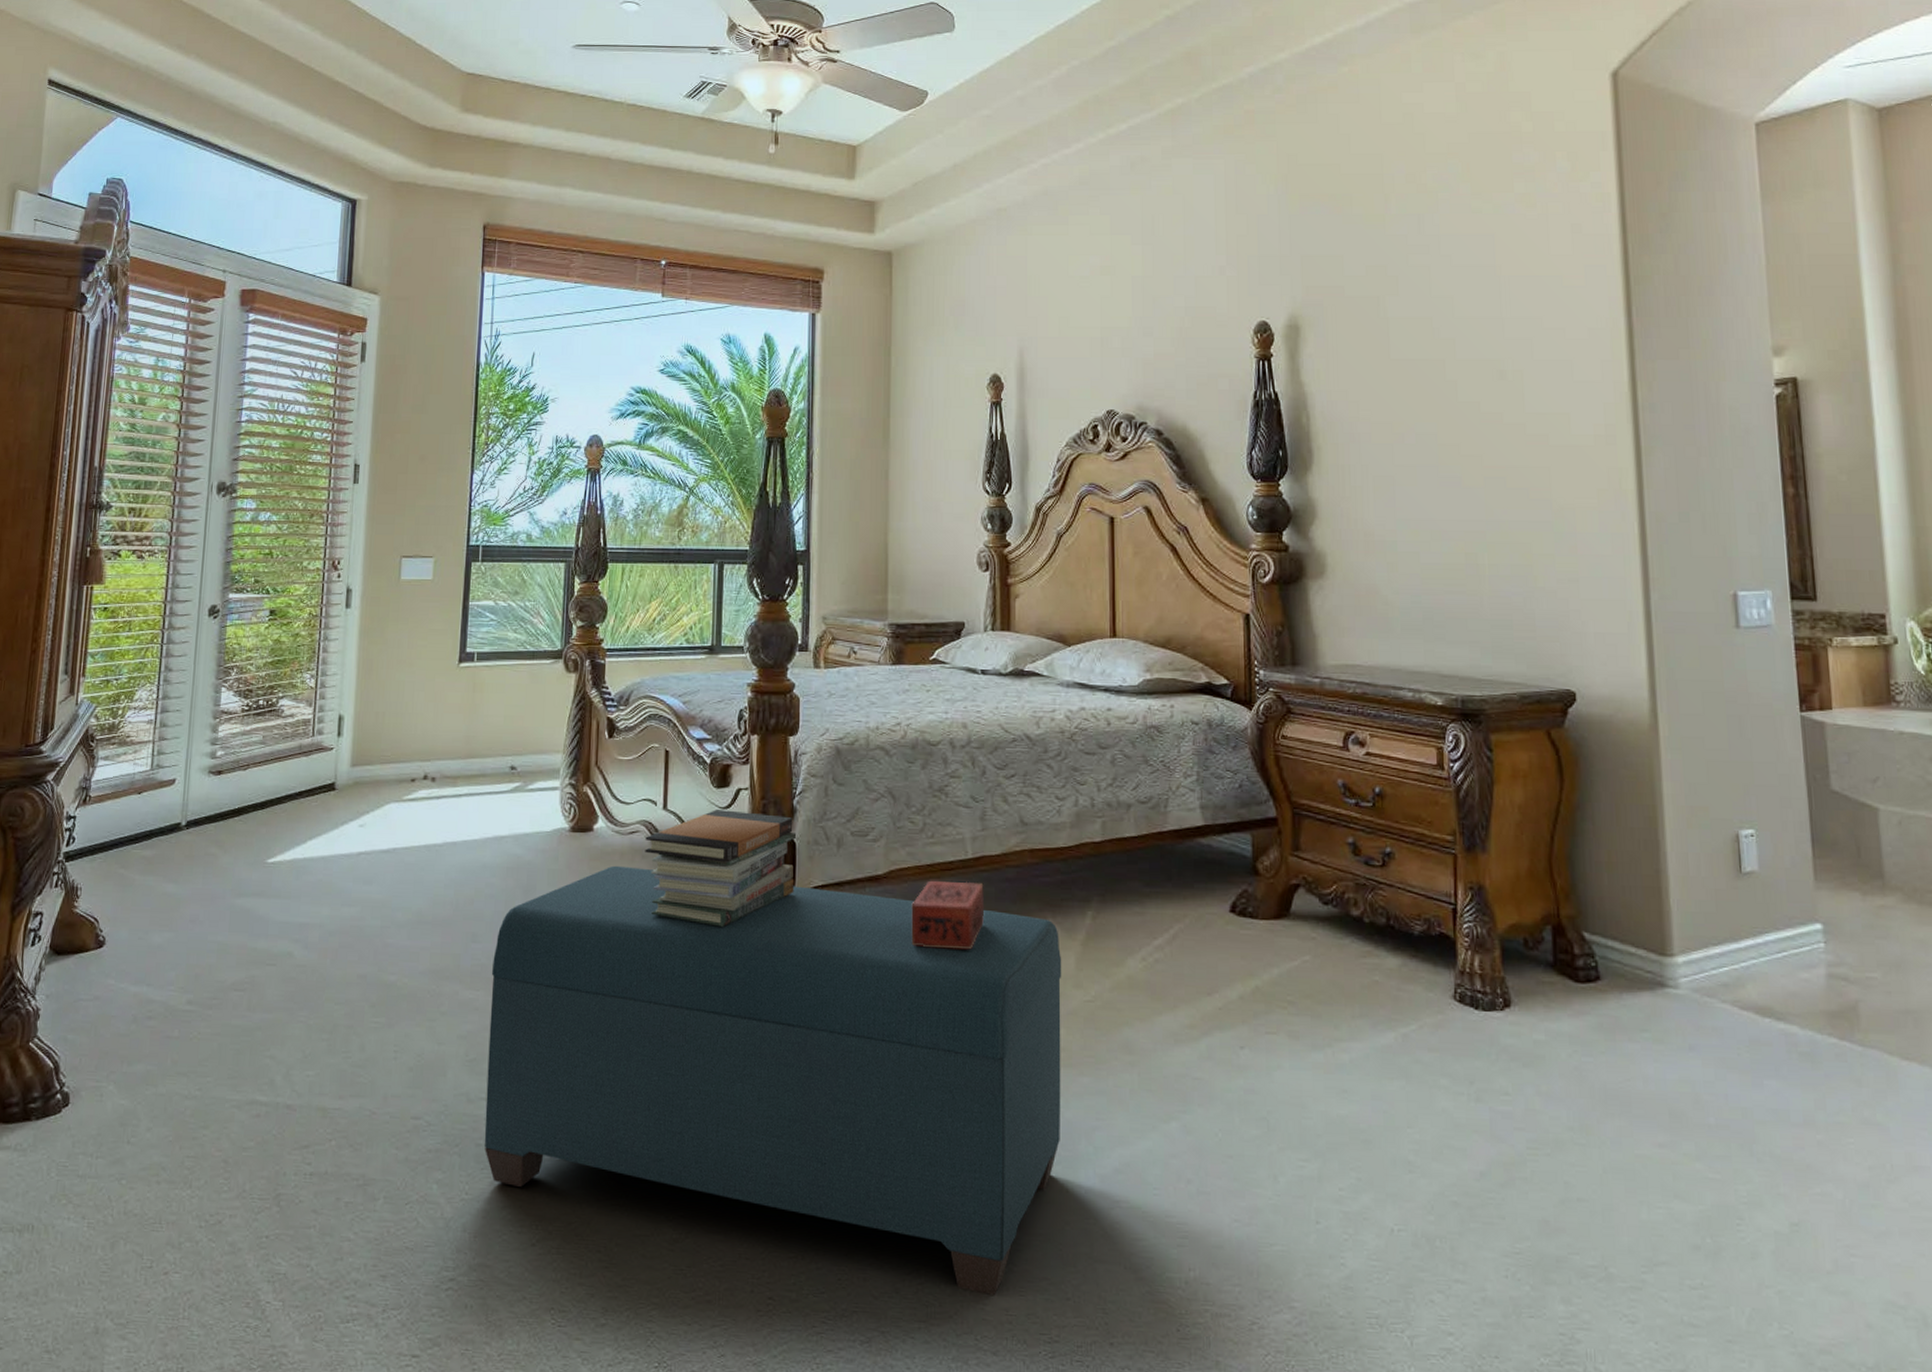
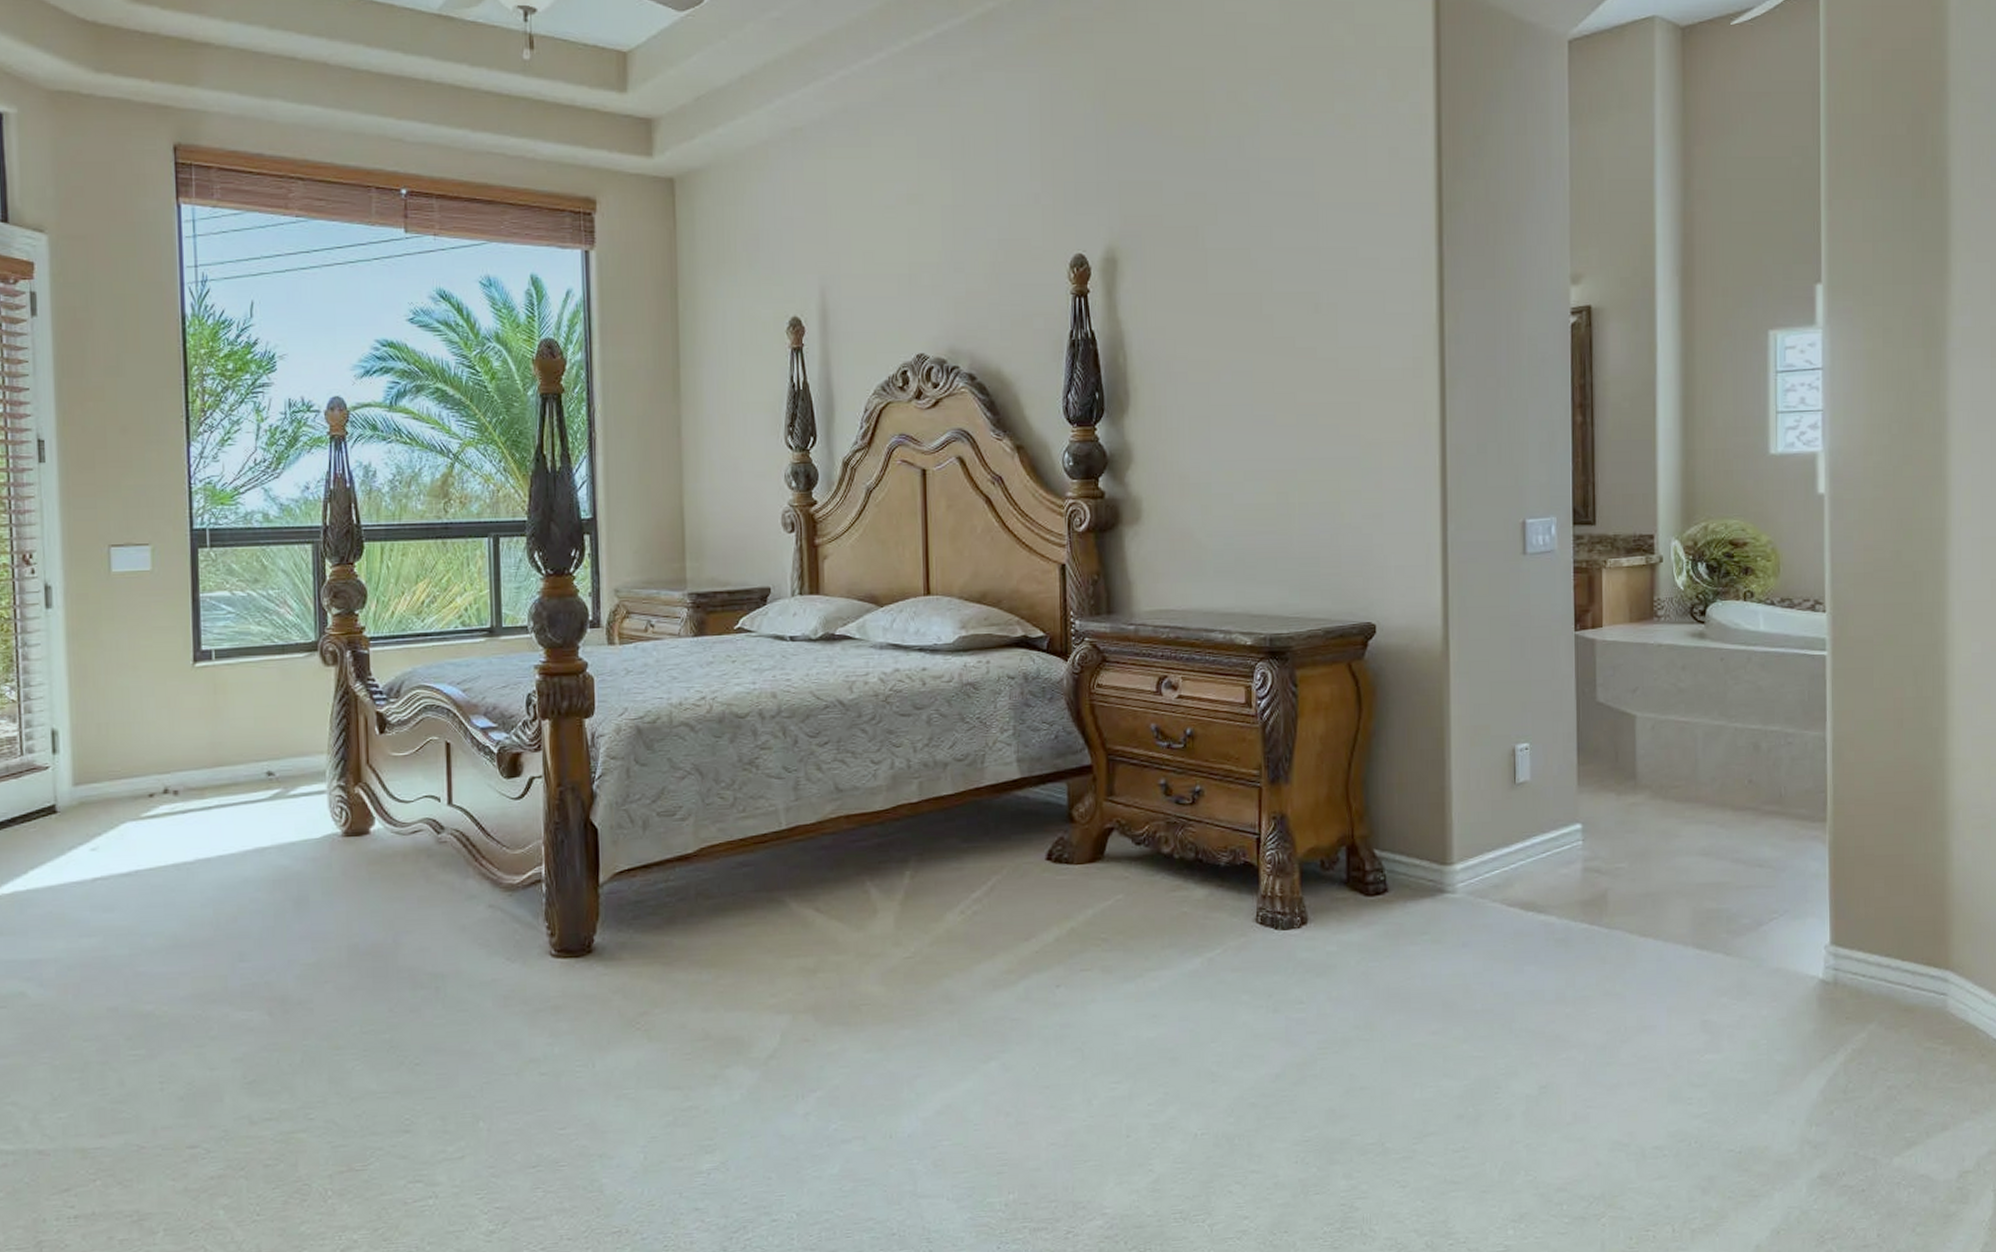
bench: present [484,865,1062,1295] -> none [264,867,883,1241]
book stack: present [645,810,797,927] -> none [430,800,599,921]
decorative box: present [911,880,985,950] -> none [724,852,801,921]

